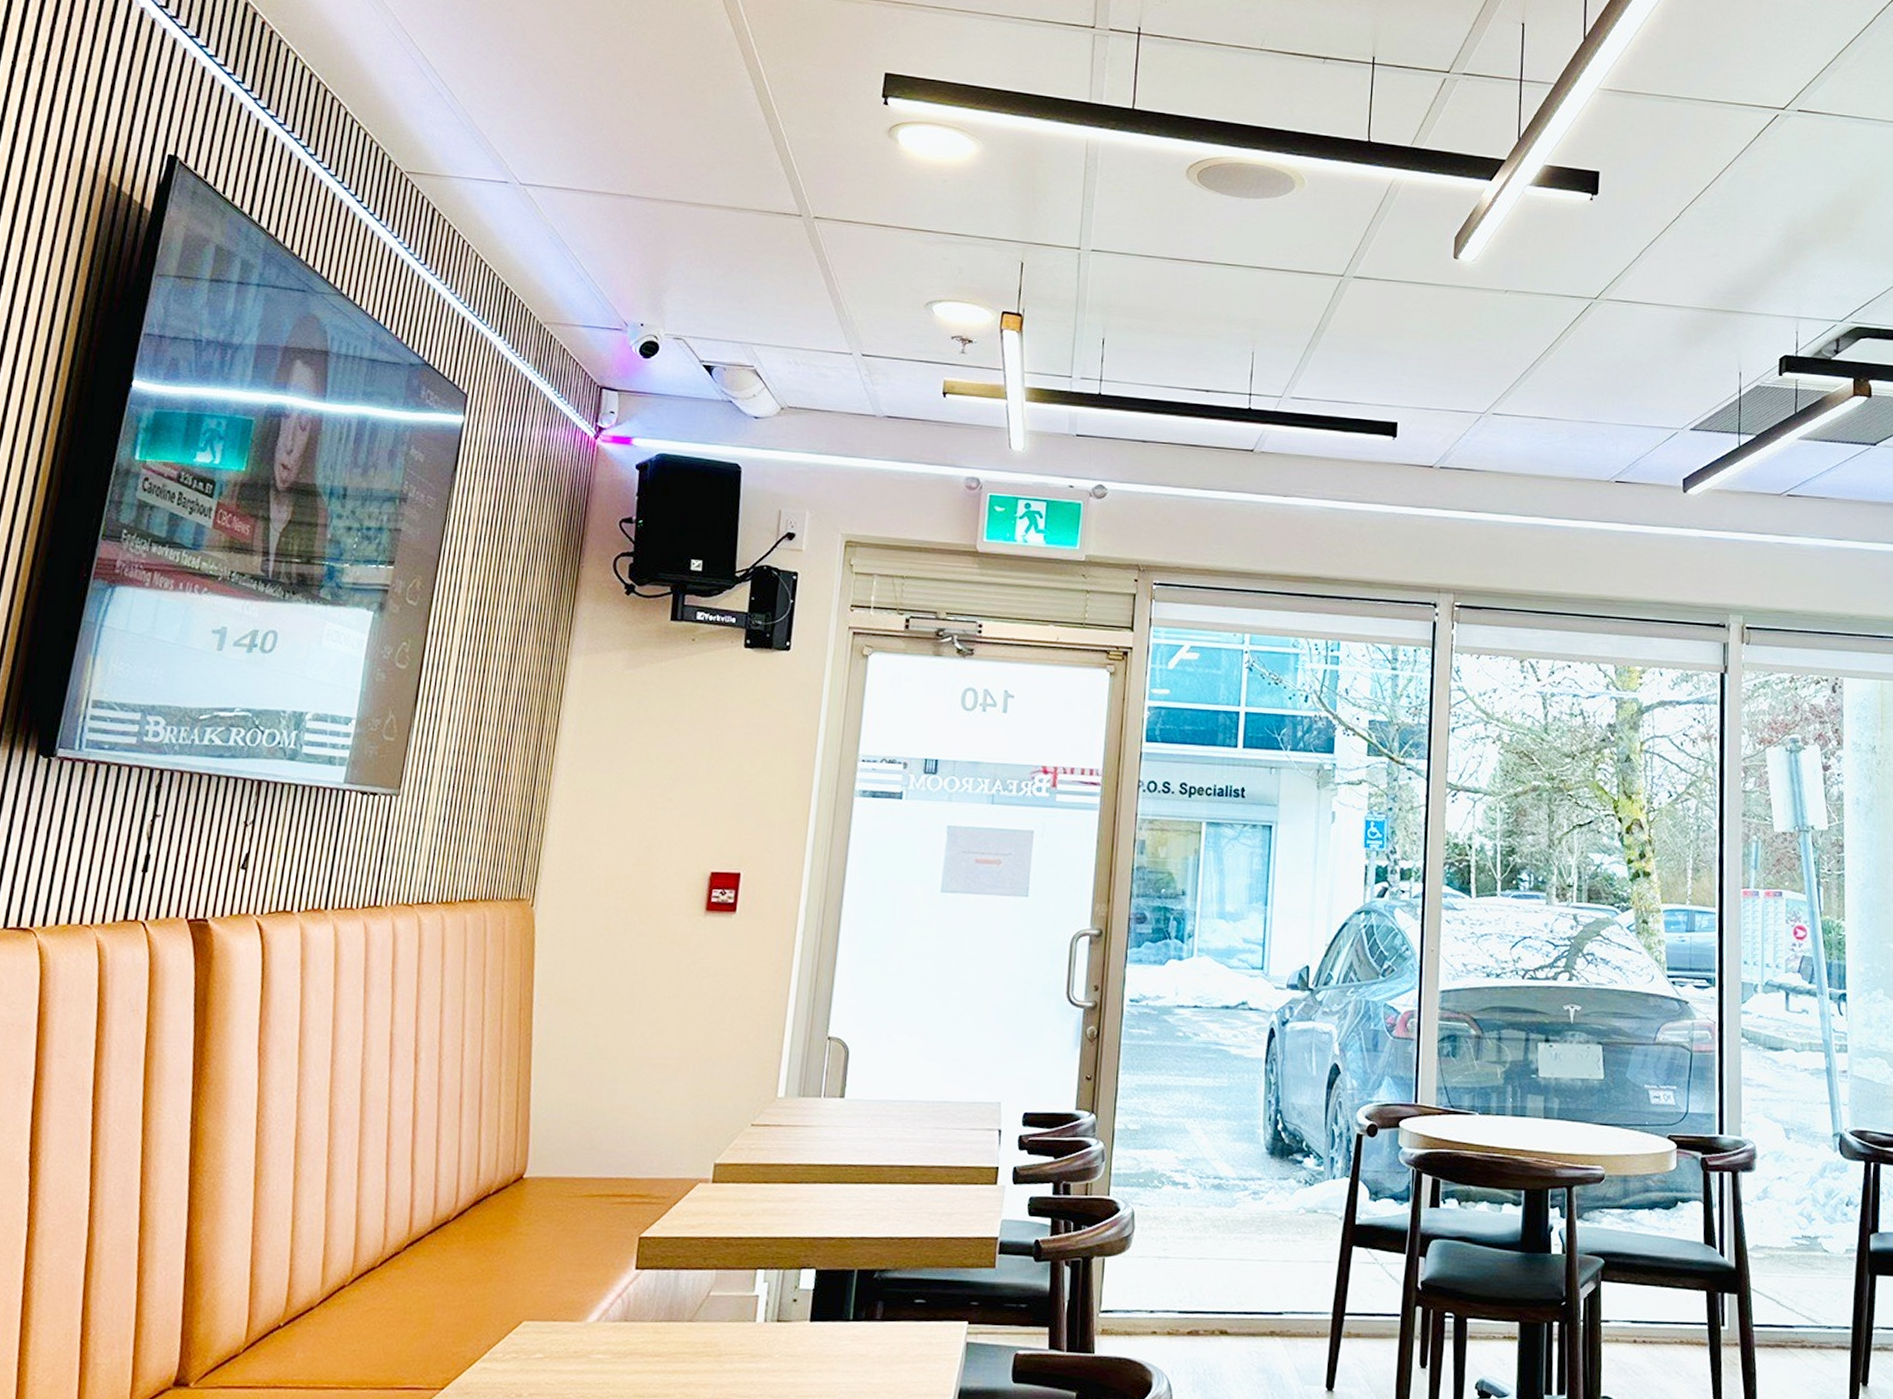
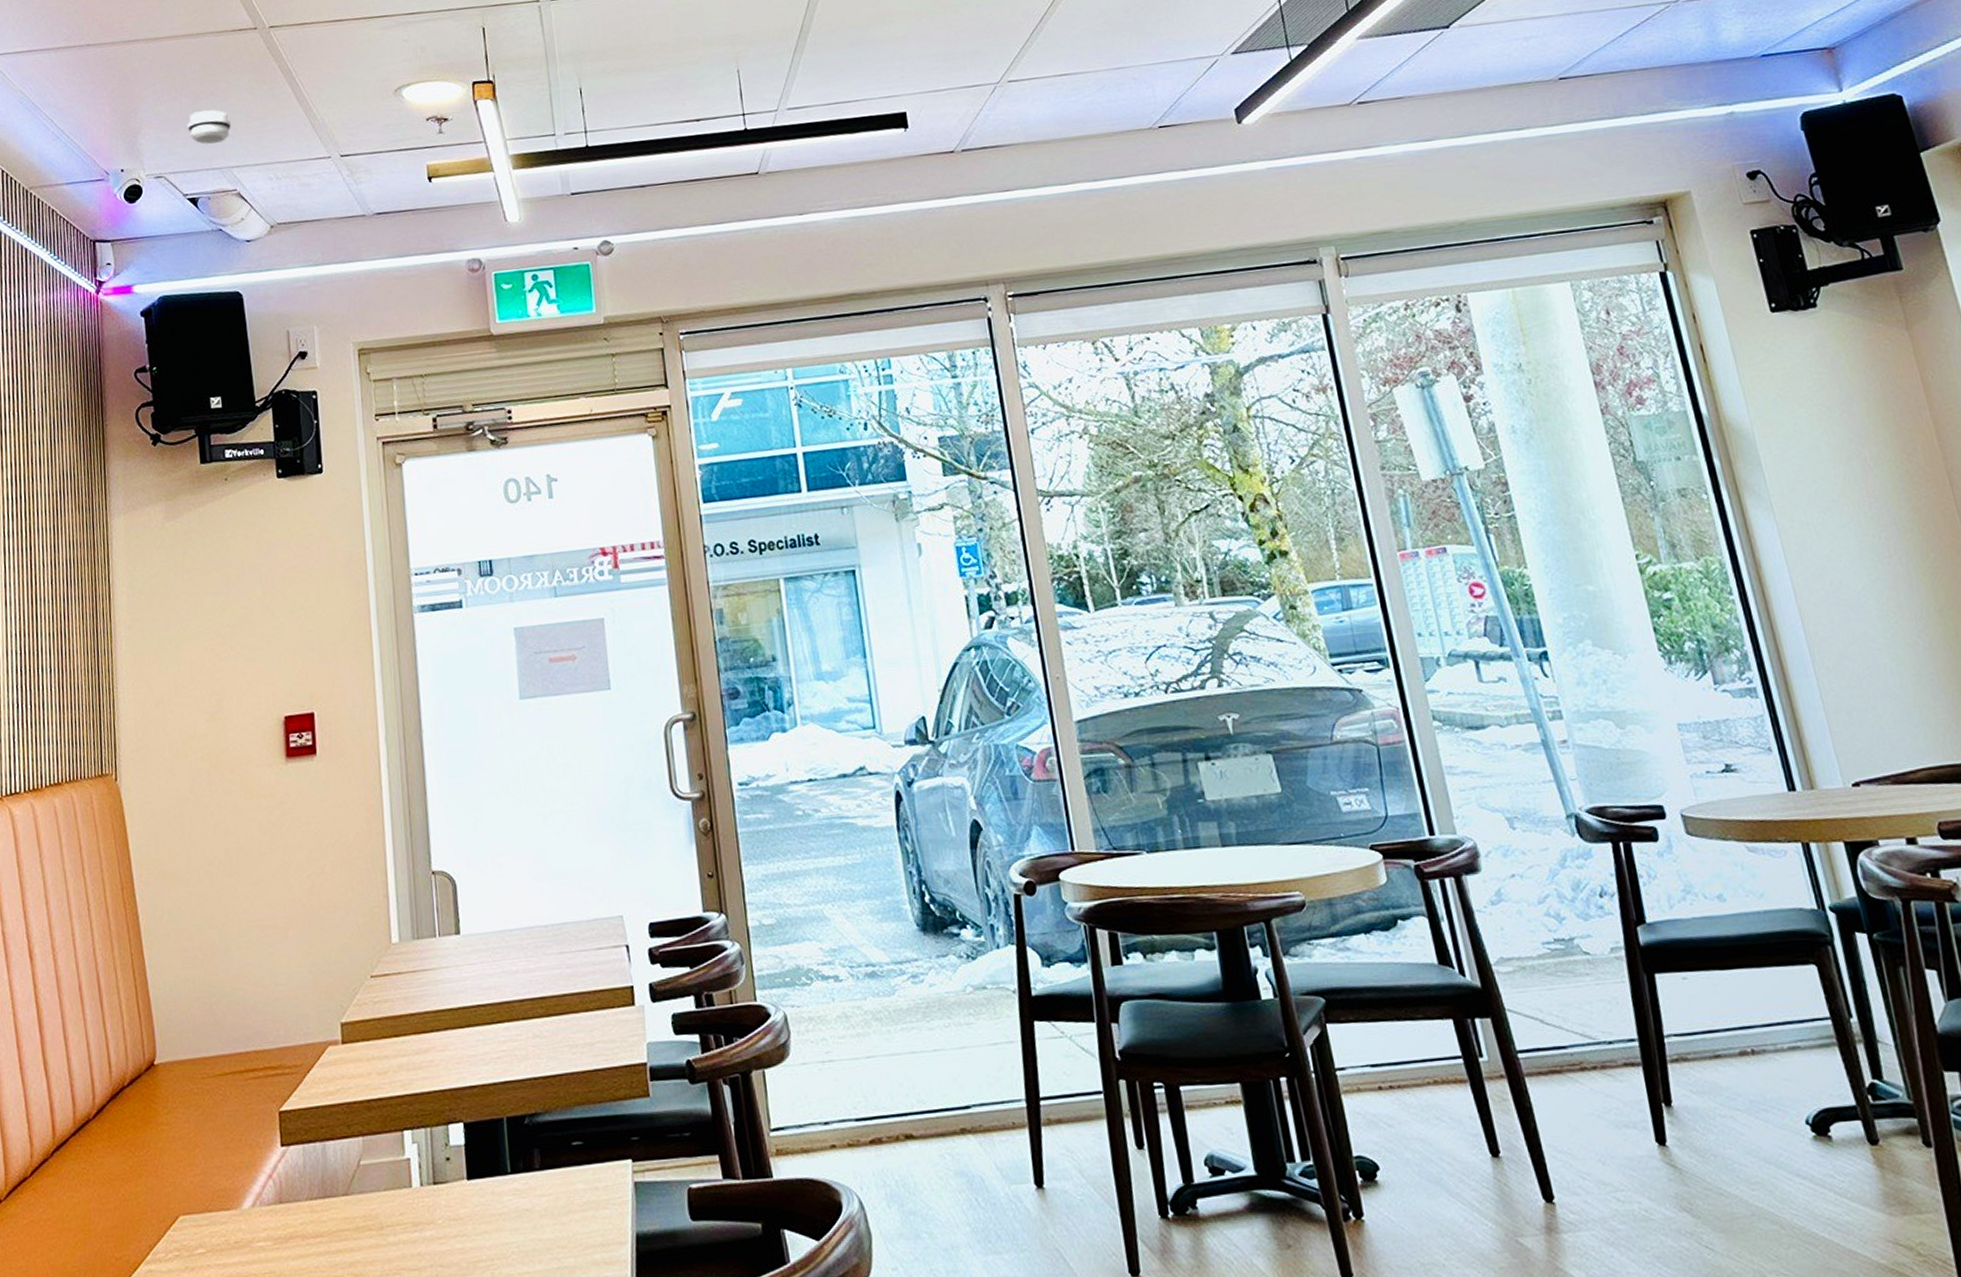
smoke detector: none [715,283,759,318] -> present [187,109,231,145]

